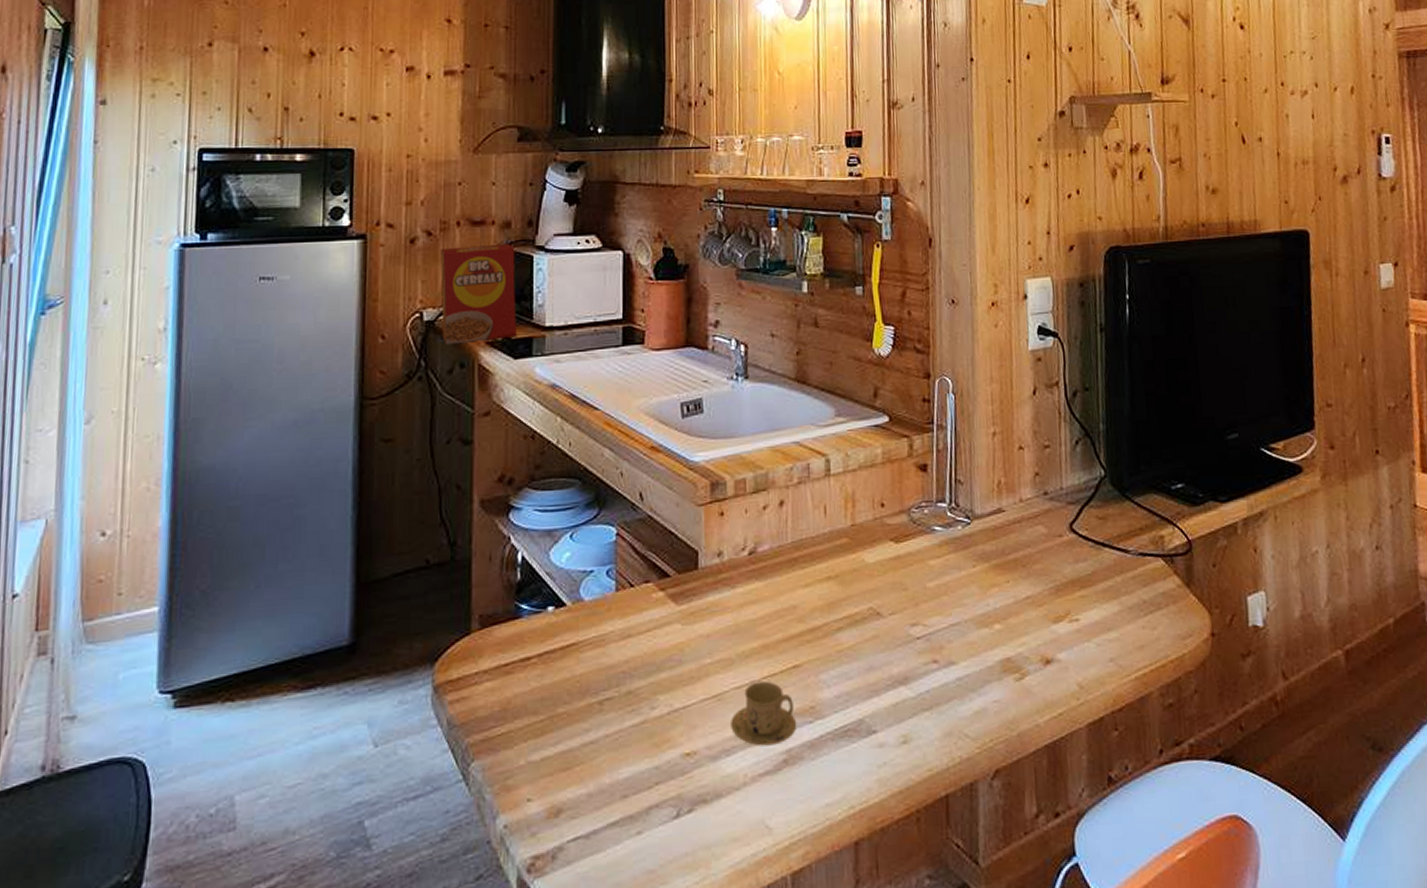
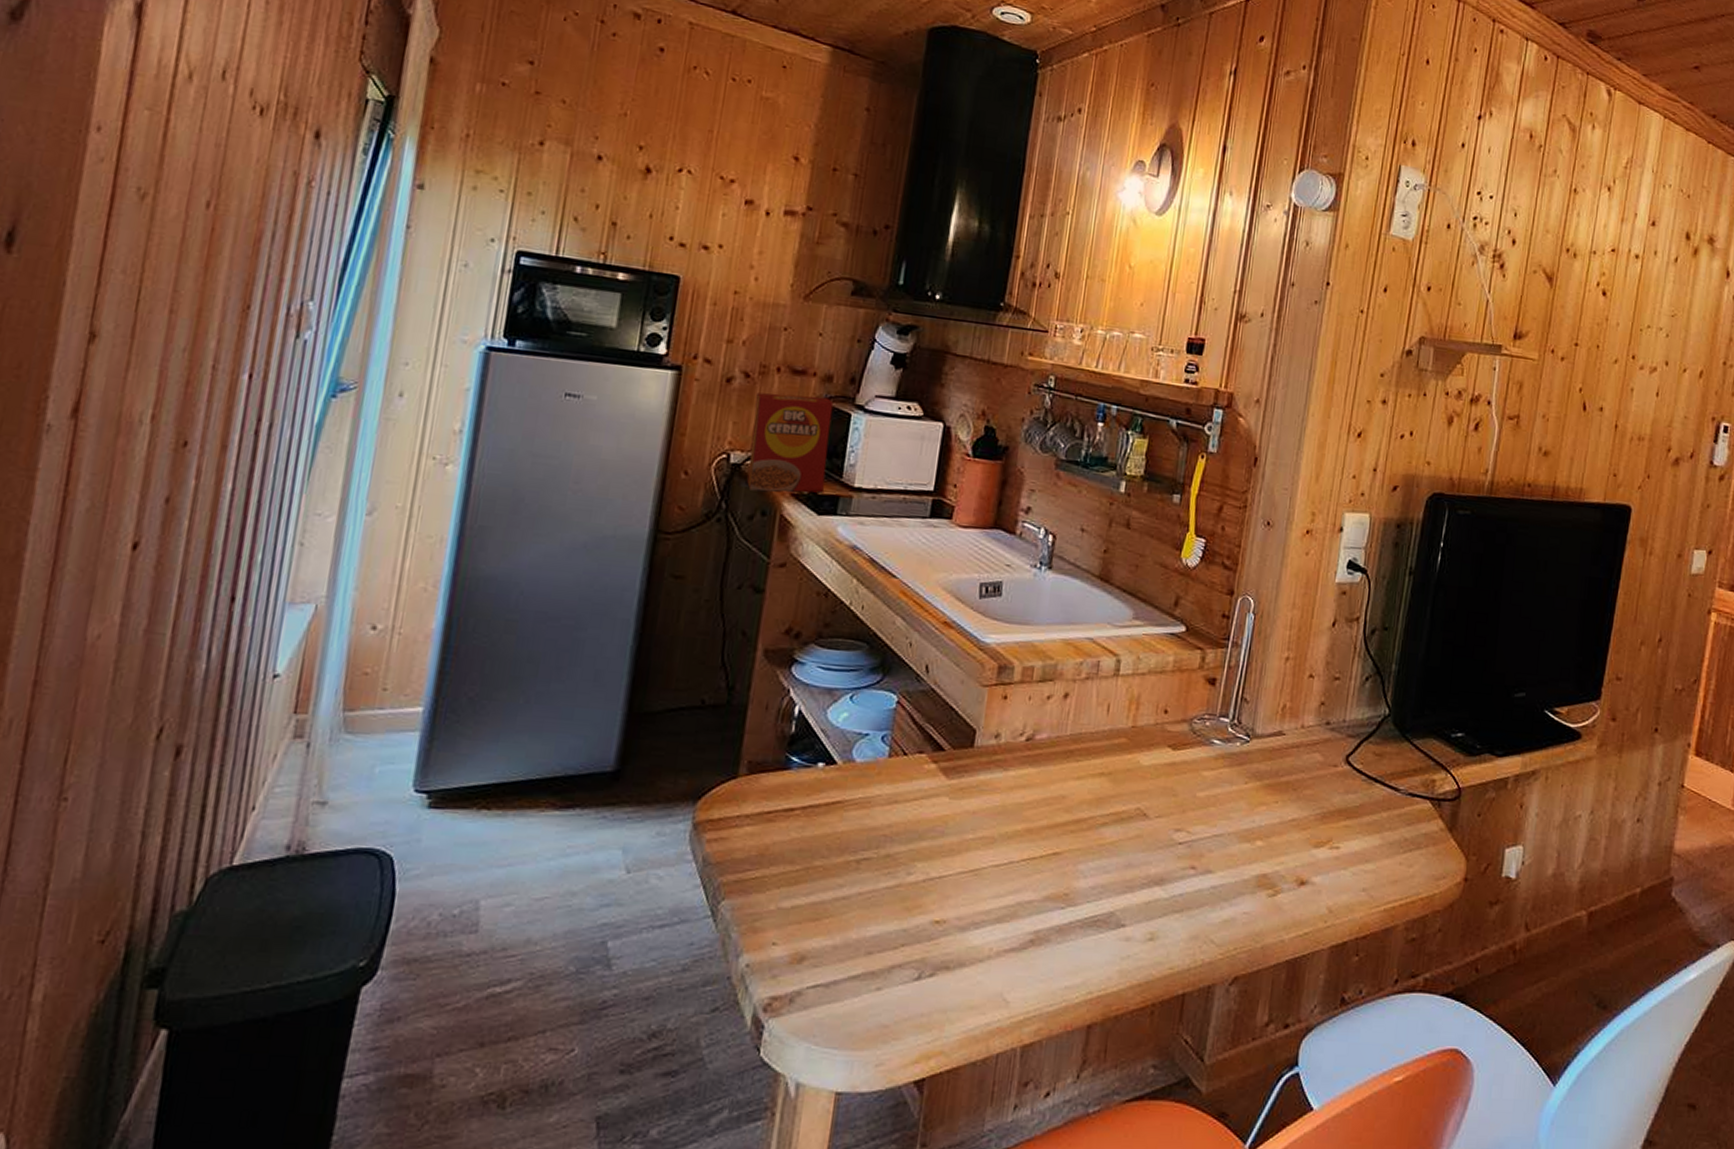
cup and saucer: present [731,681,797,747] -> none [983,862,1049,925]

